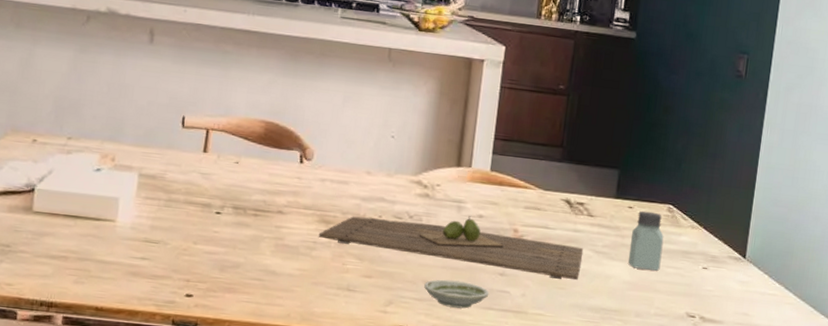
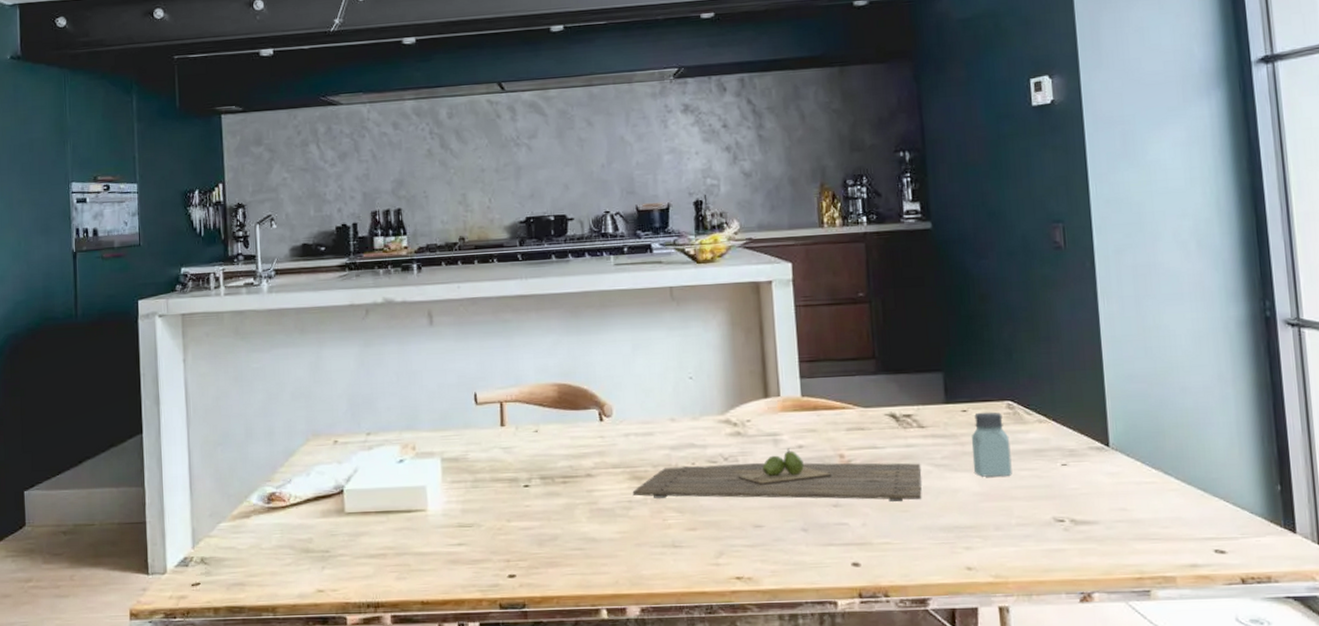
saucer: present [424,279,490,309] -> none [754,519,826,550]

